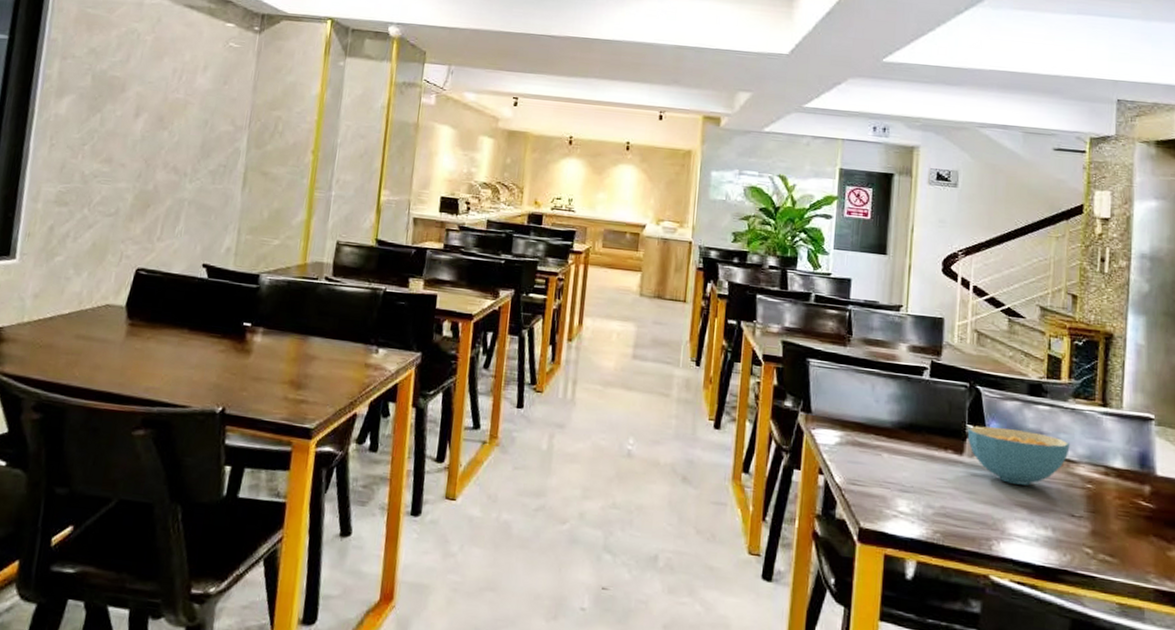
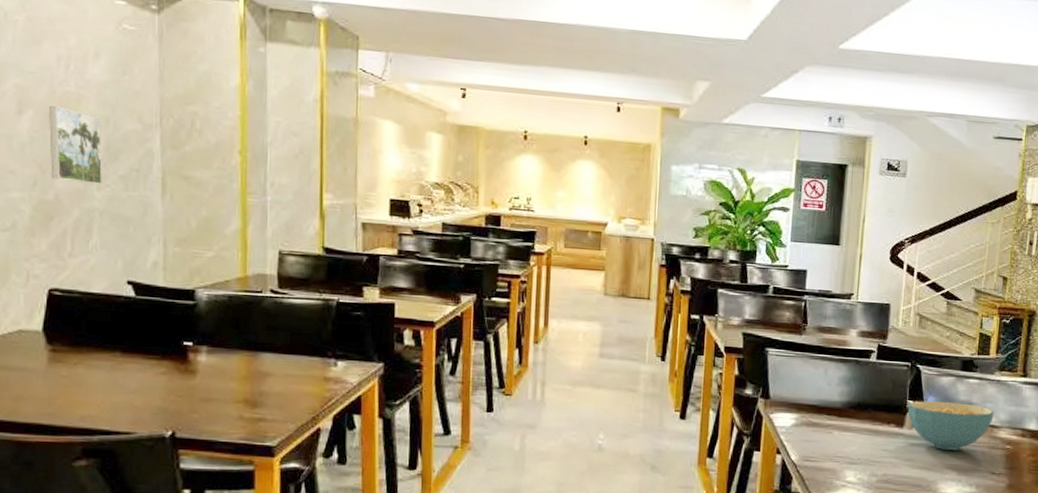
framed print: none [154,110,201,179] -> present [49,106,102,185]

